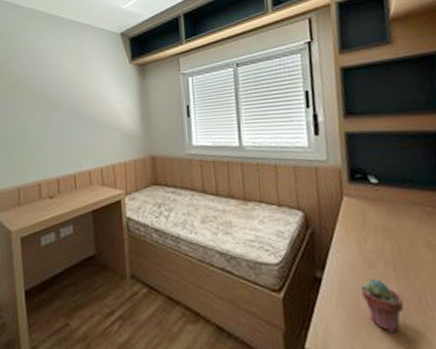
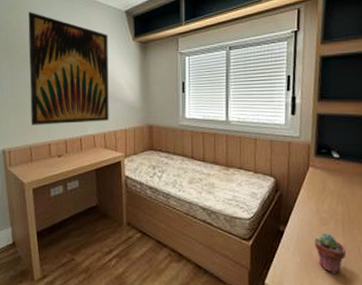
wall art: none [17,41,106,163] -> present [28,12,109,125]

